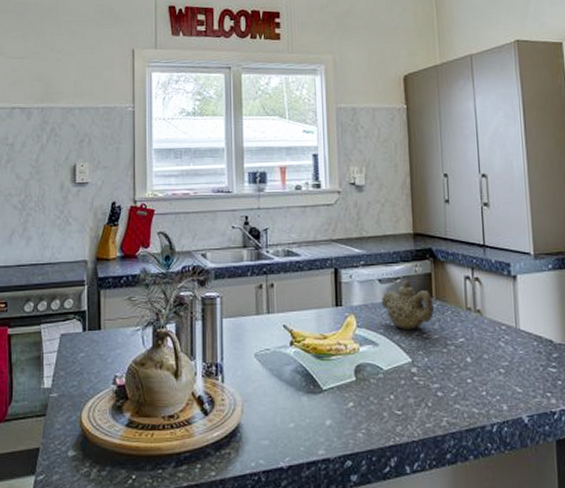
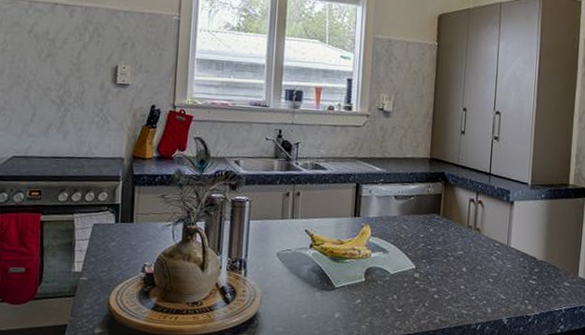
teapot: present [381,280,434,331] -> none [394,198,440,242]

